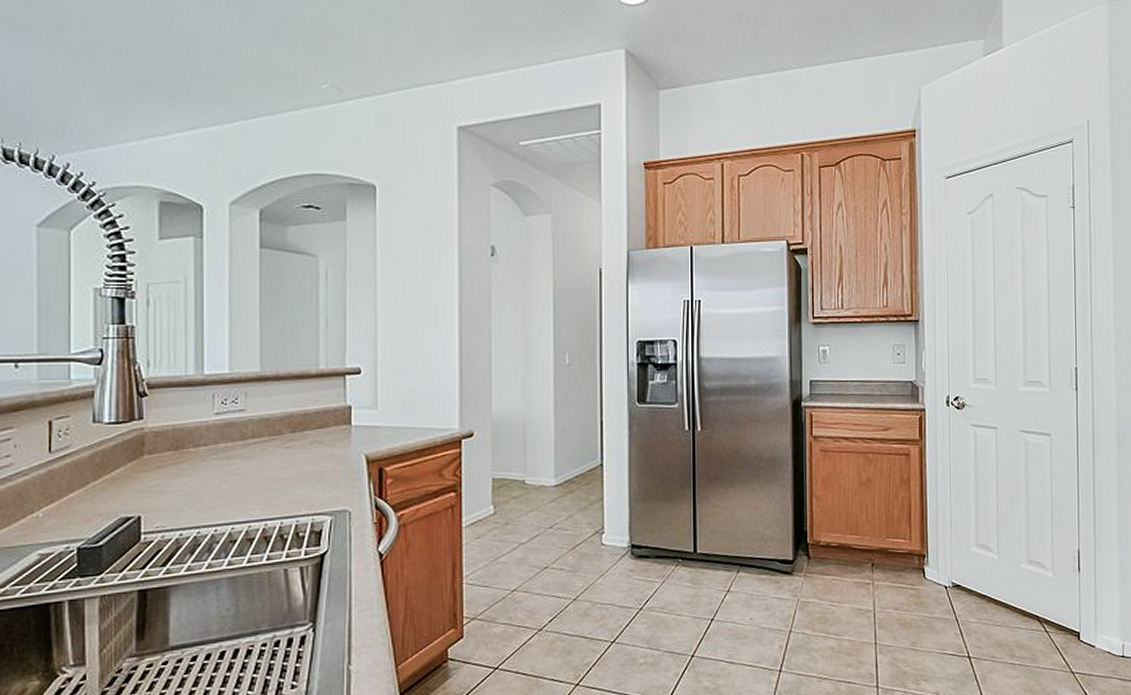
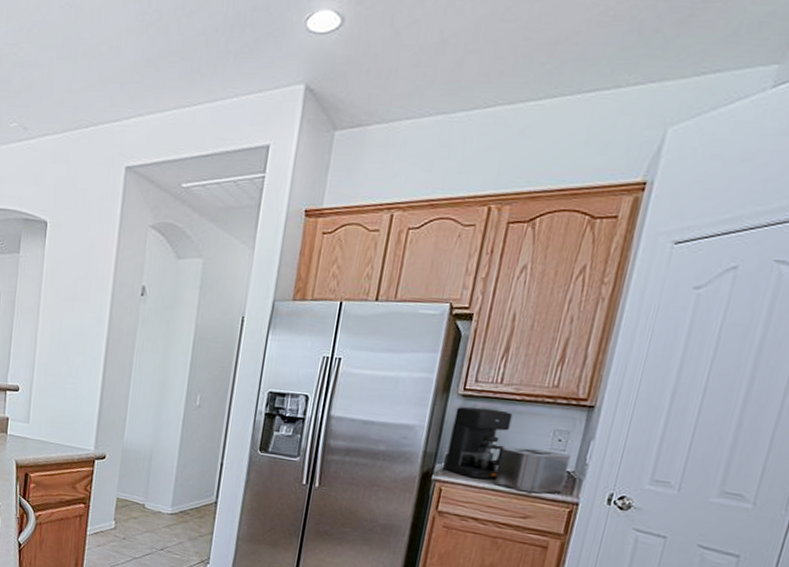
coffee maker: none [809,333,857,400] -> present [443,407,513,480]
toaster: none [854,363,911,407] -> present [493,446,571,495]

